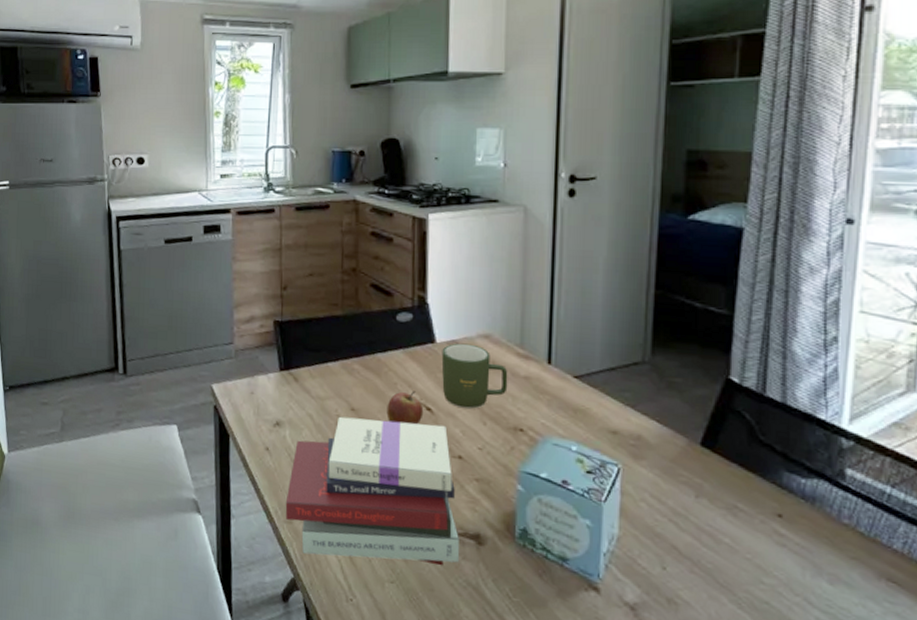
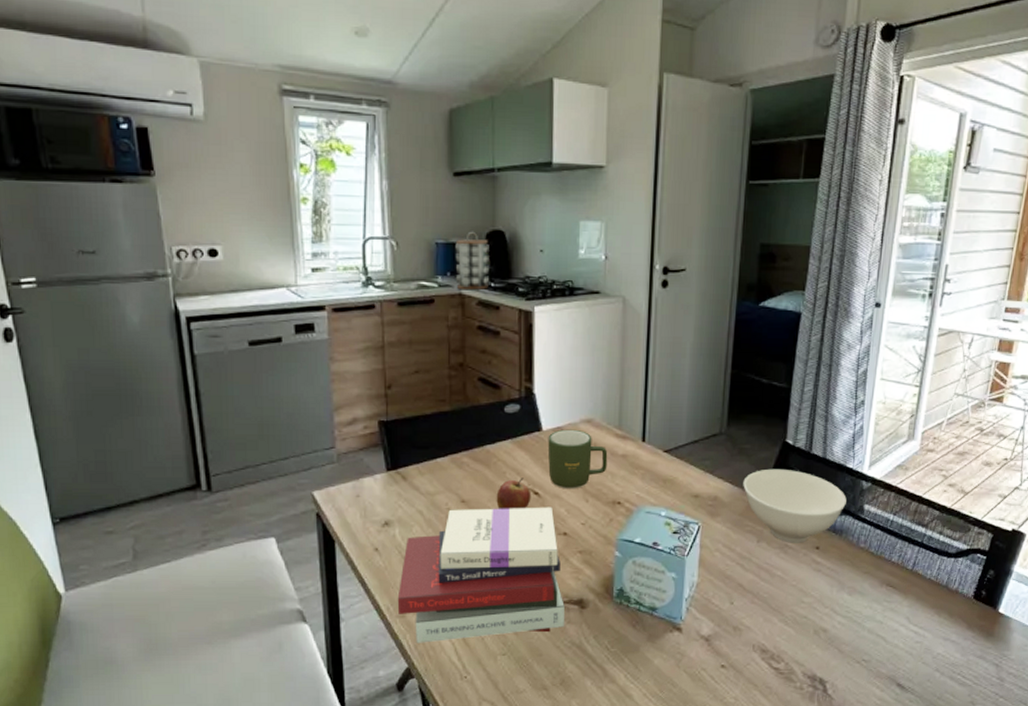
spice rack: none [350,141,384,197] -> present [455,232,490,291]
bowl: none [674,409,819,507] -> present [743,468,847,543]

